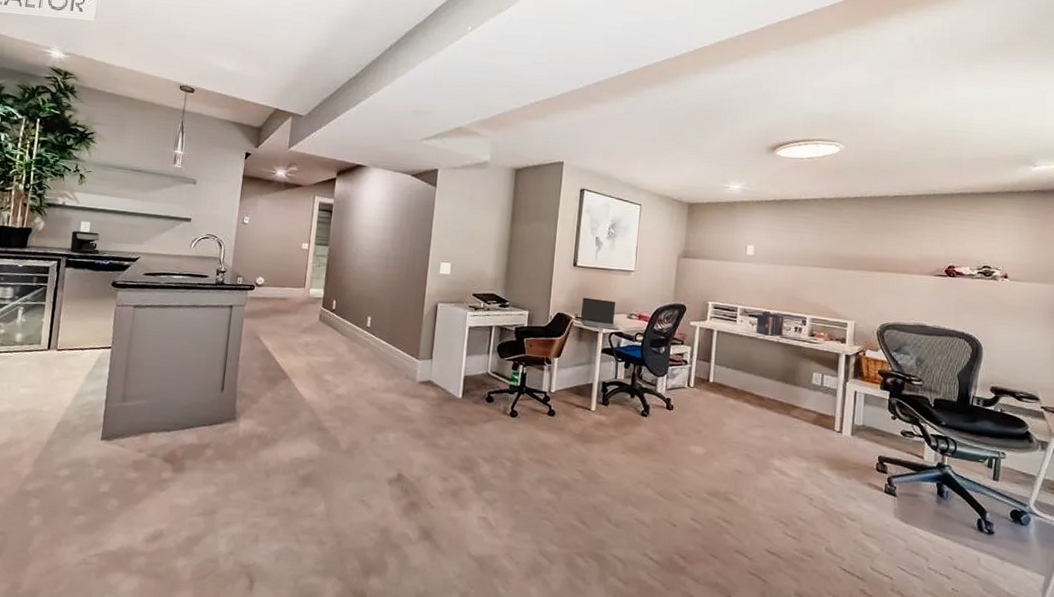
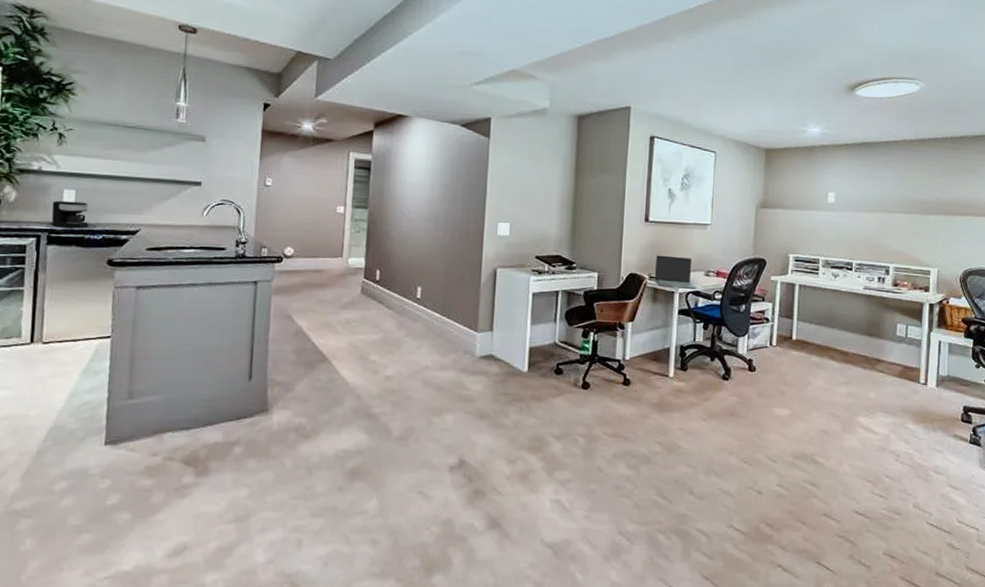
books: present [755,312,785,337] -> none [838,263,868,288]

